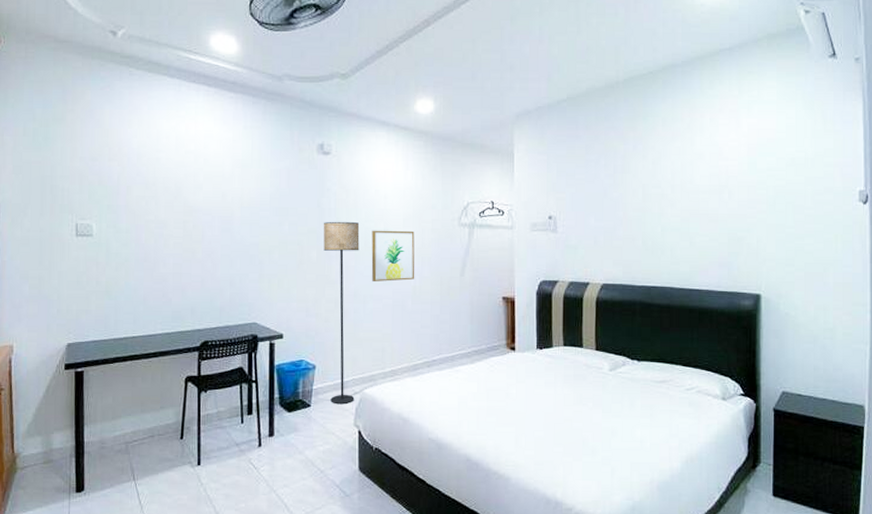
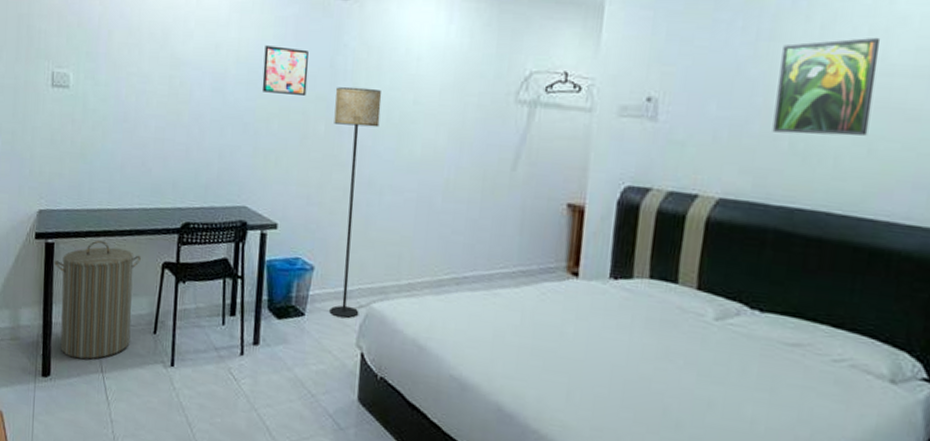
laundry hamper: none [84,364,166,471] -> present [53,240,141,360]
wall art: none [263,193,300,230] -> present [262,45,309,95]
wall art: present [371,230,415,282] -> none [393,101,454,171]
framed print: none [631,168,689,235] -> present [772,37,881,136]

